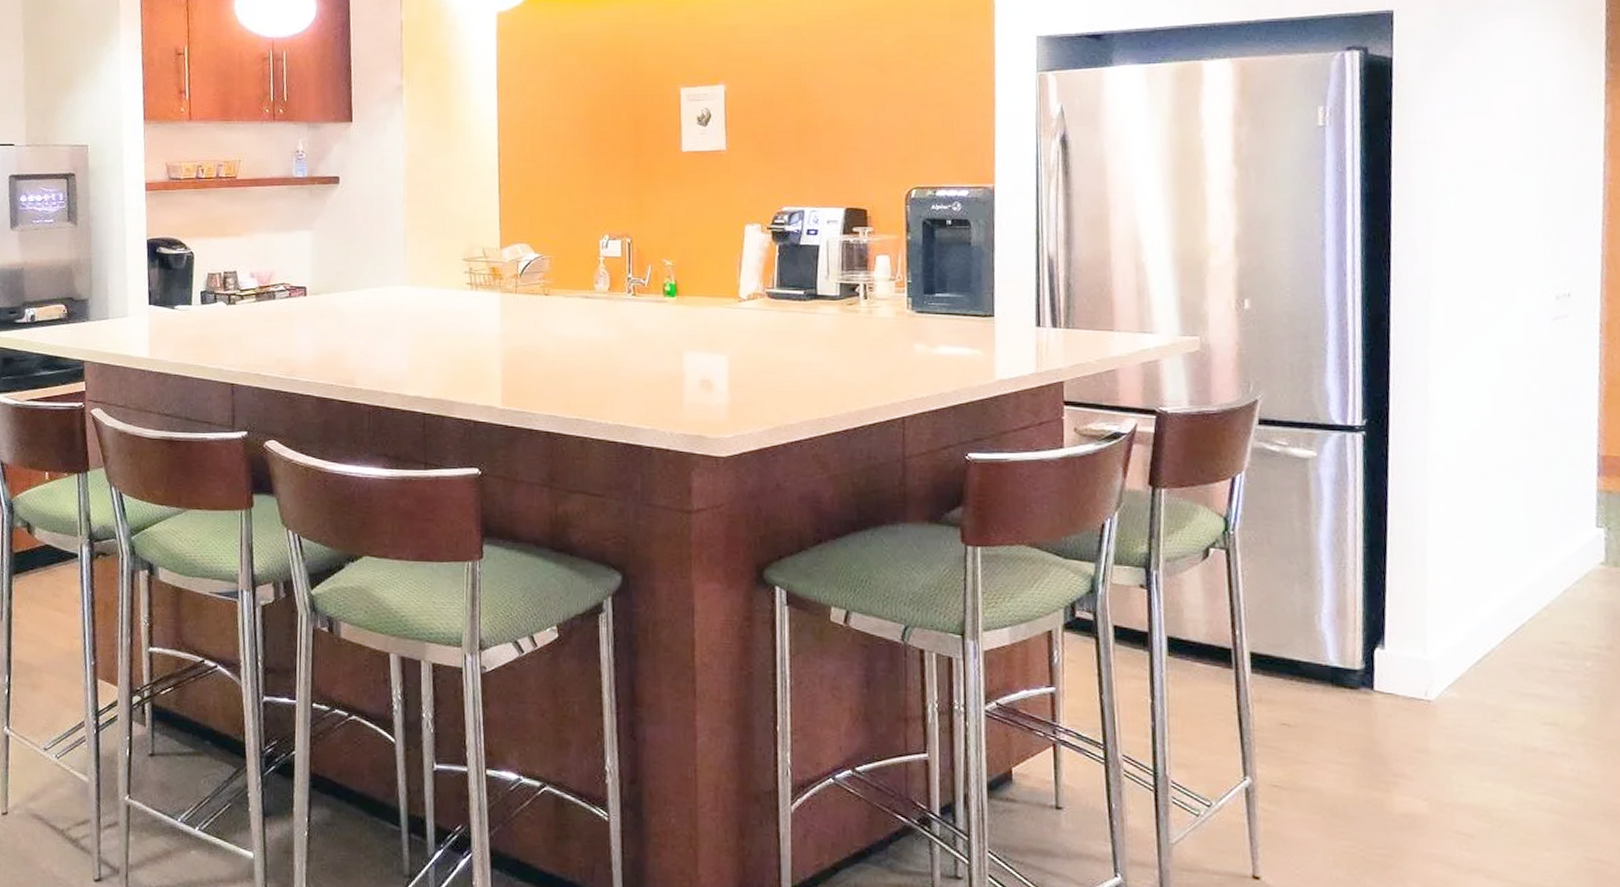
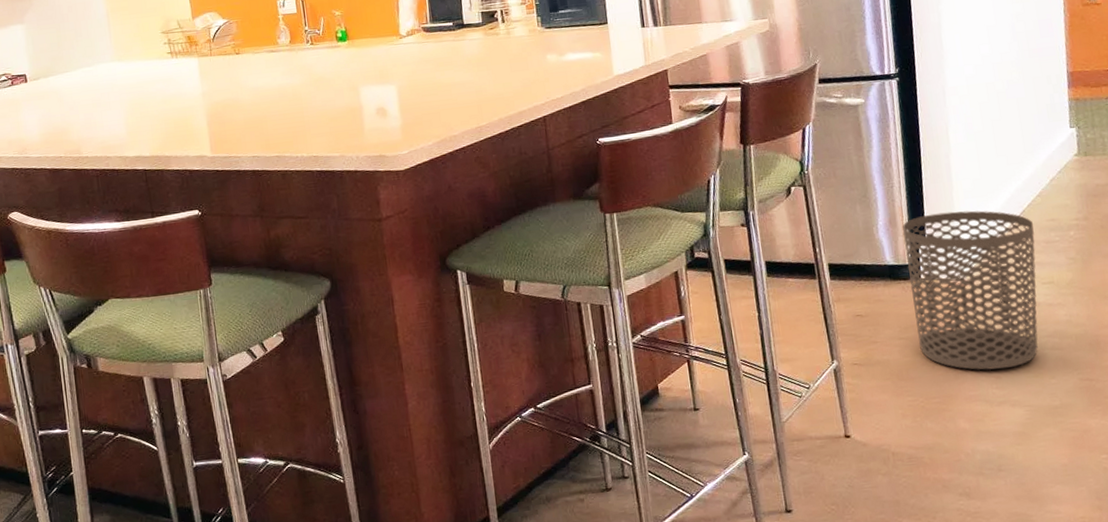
waste bin: none [1355,610,1536,827] -> present [903,210,1038,370]

